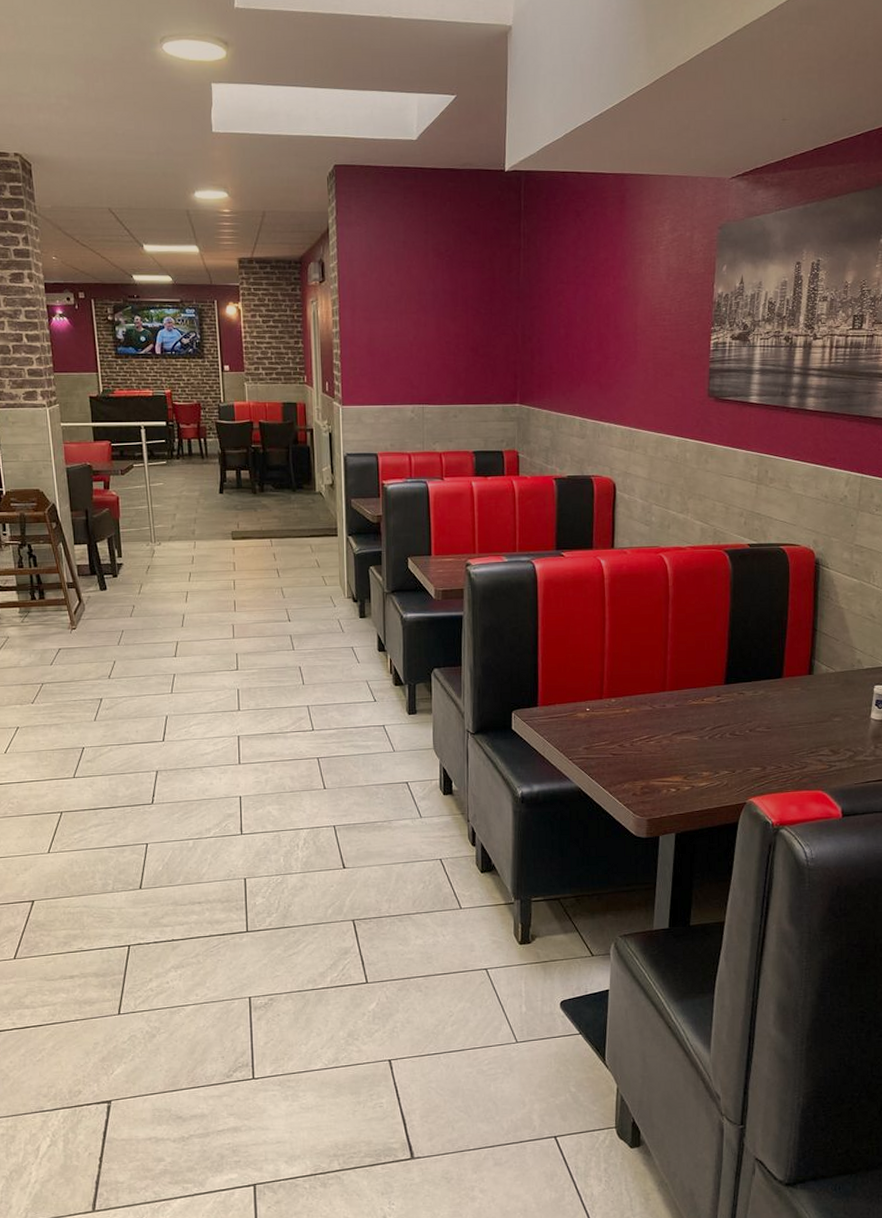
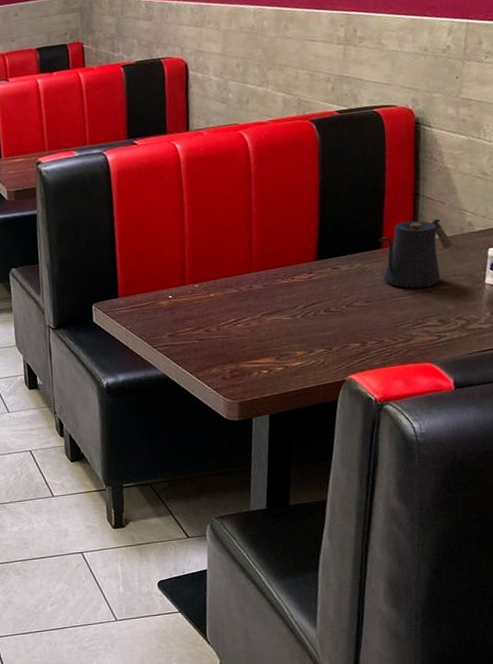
kettle: none [780,653,844,718] -> present [379,218,453,288]

